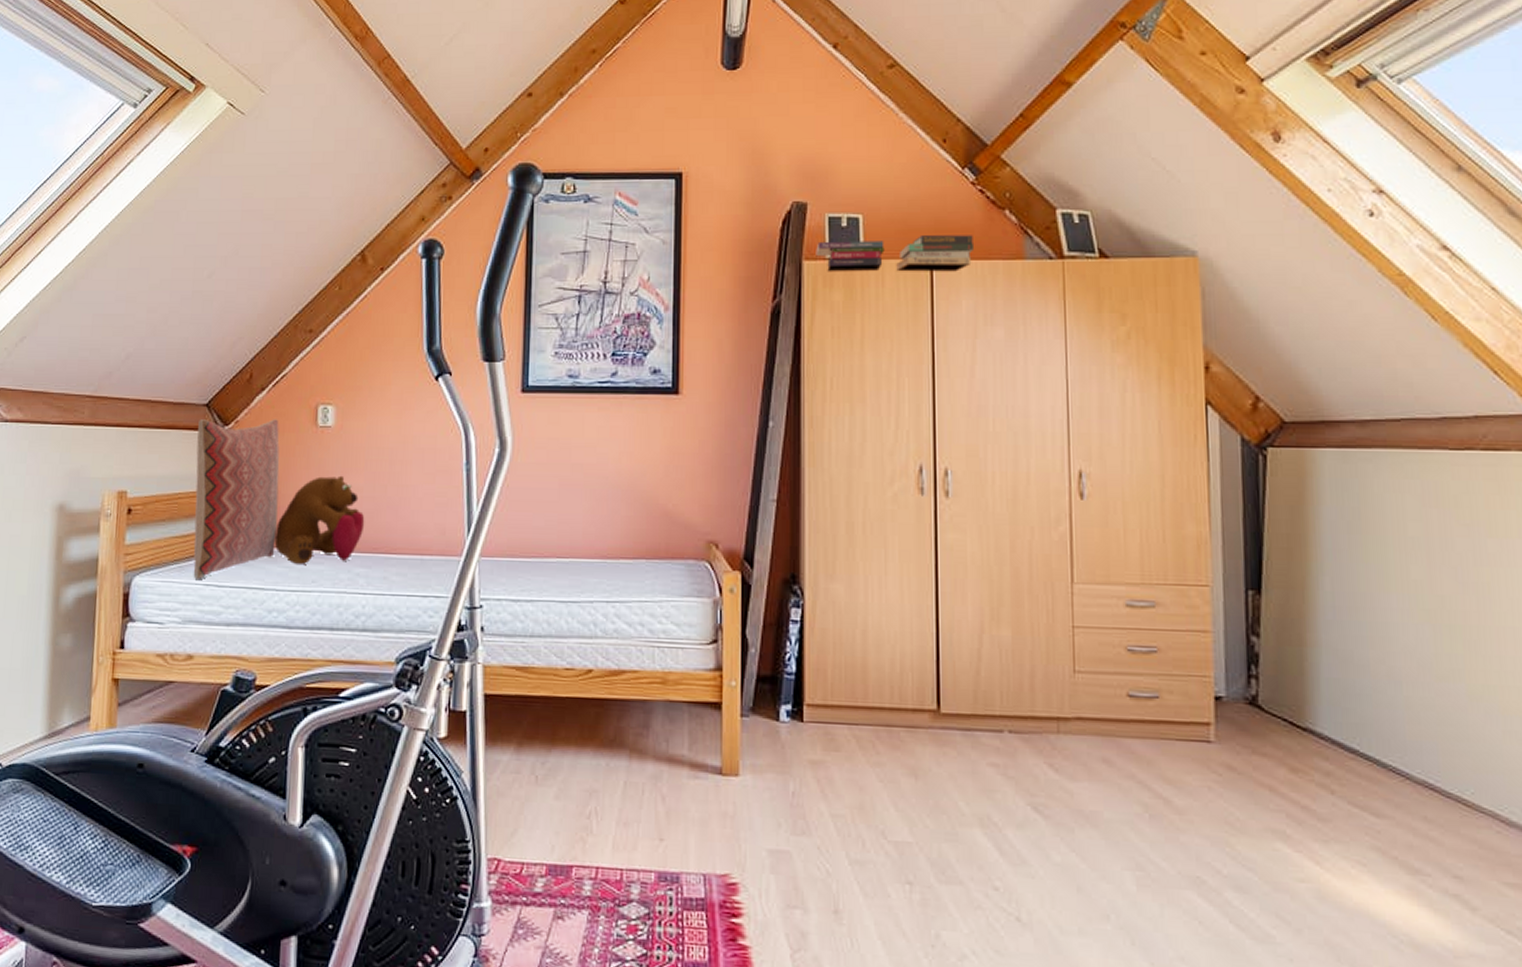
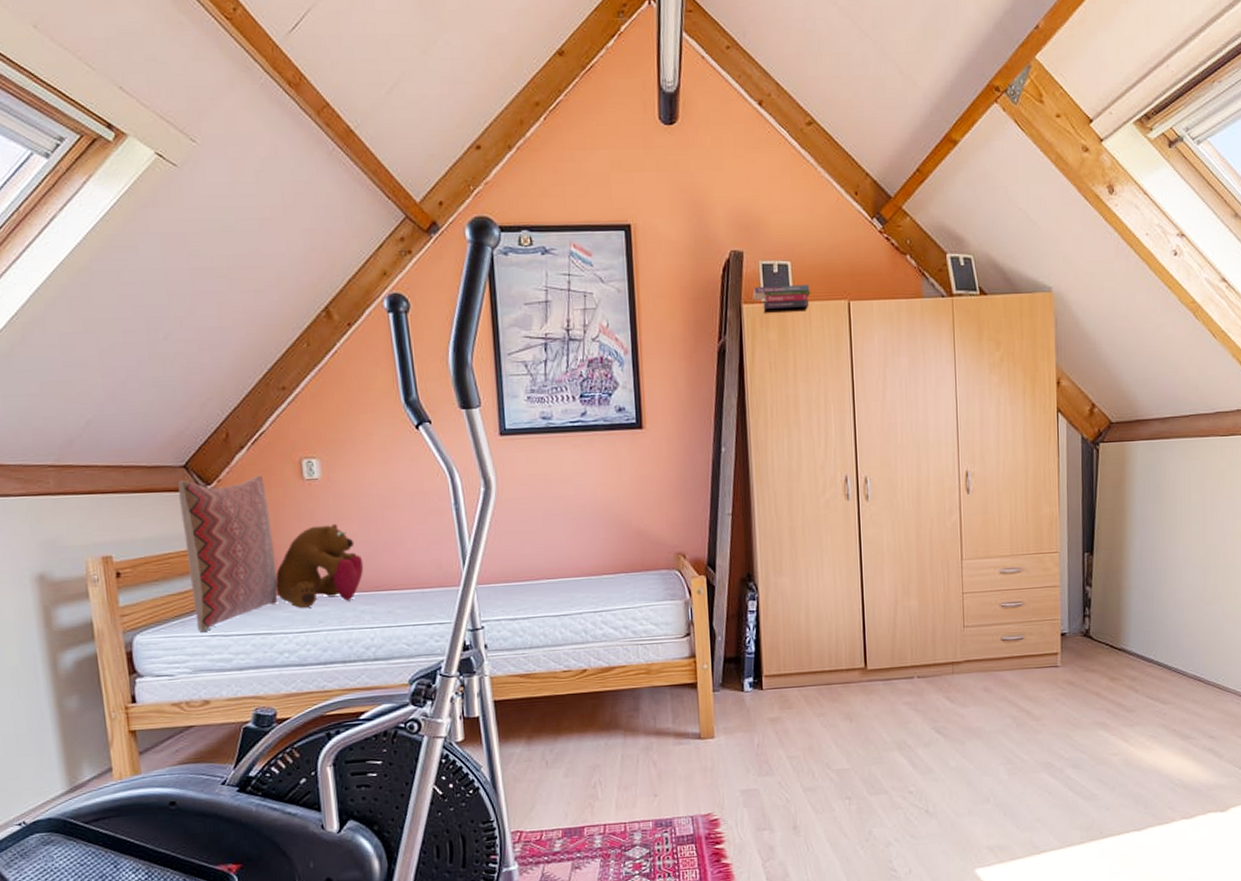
books: present [896,235,975,272] -> none [820,278,883,312]

